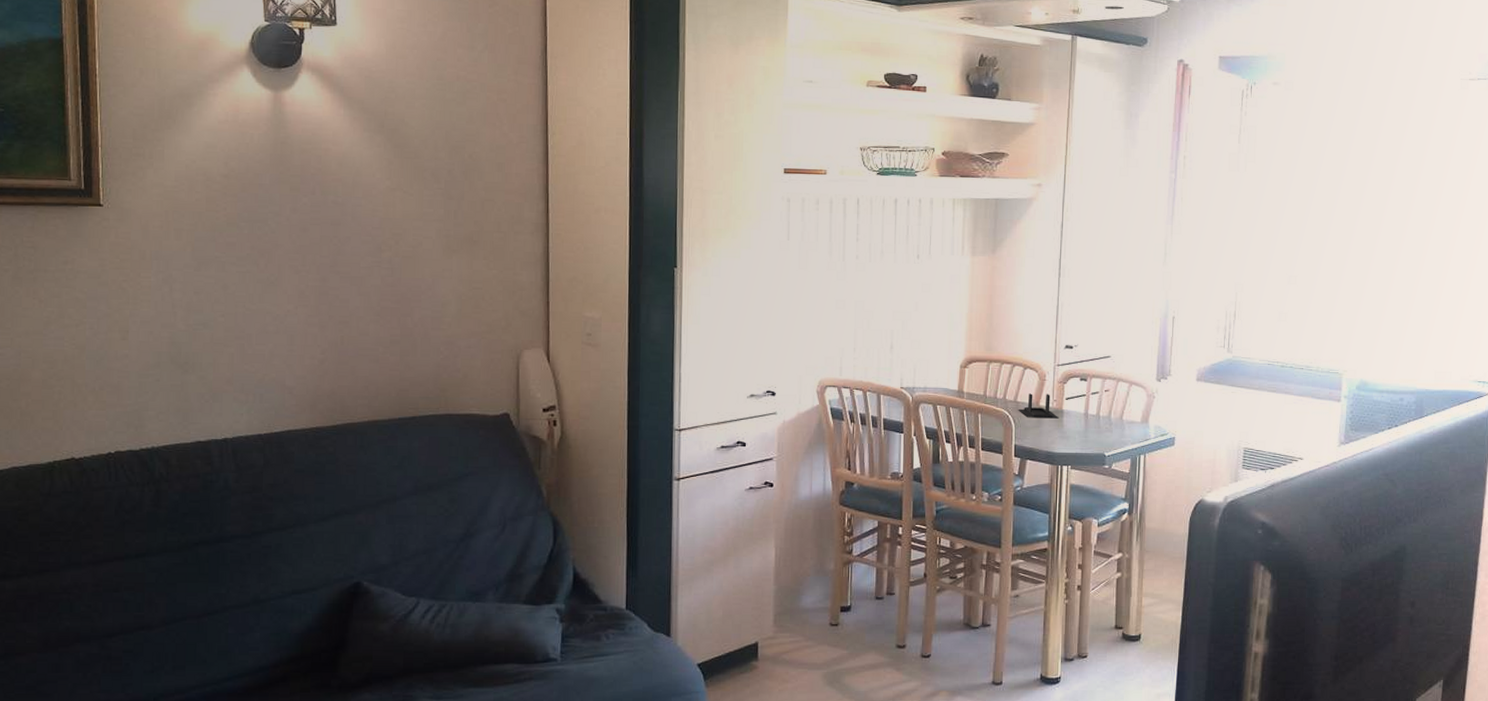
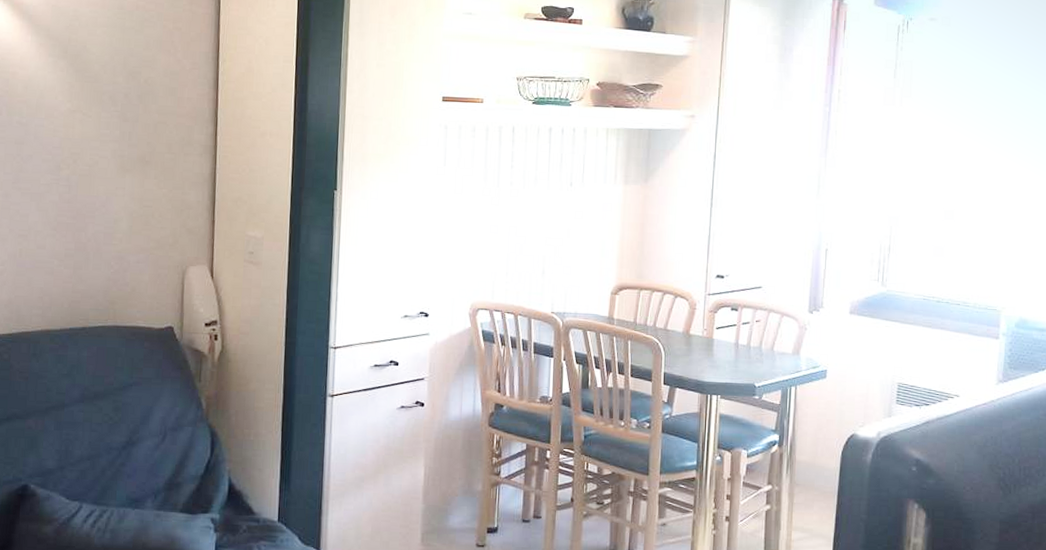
napkin holder: present [1018,393,1059,419] -> none [668,322,709,348]

